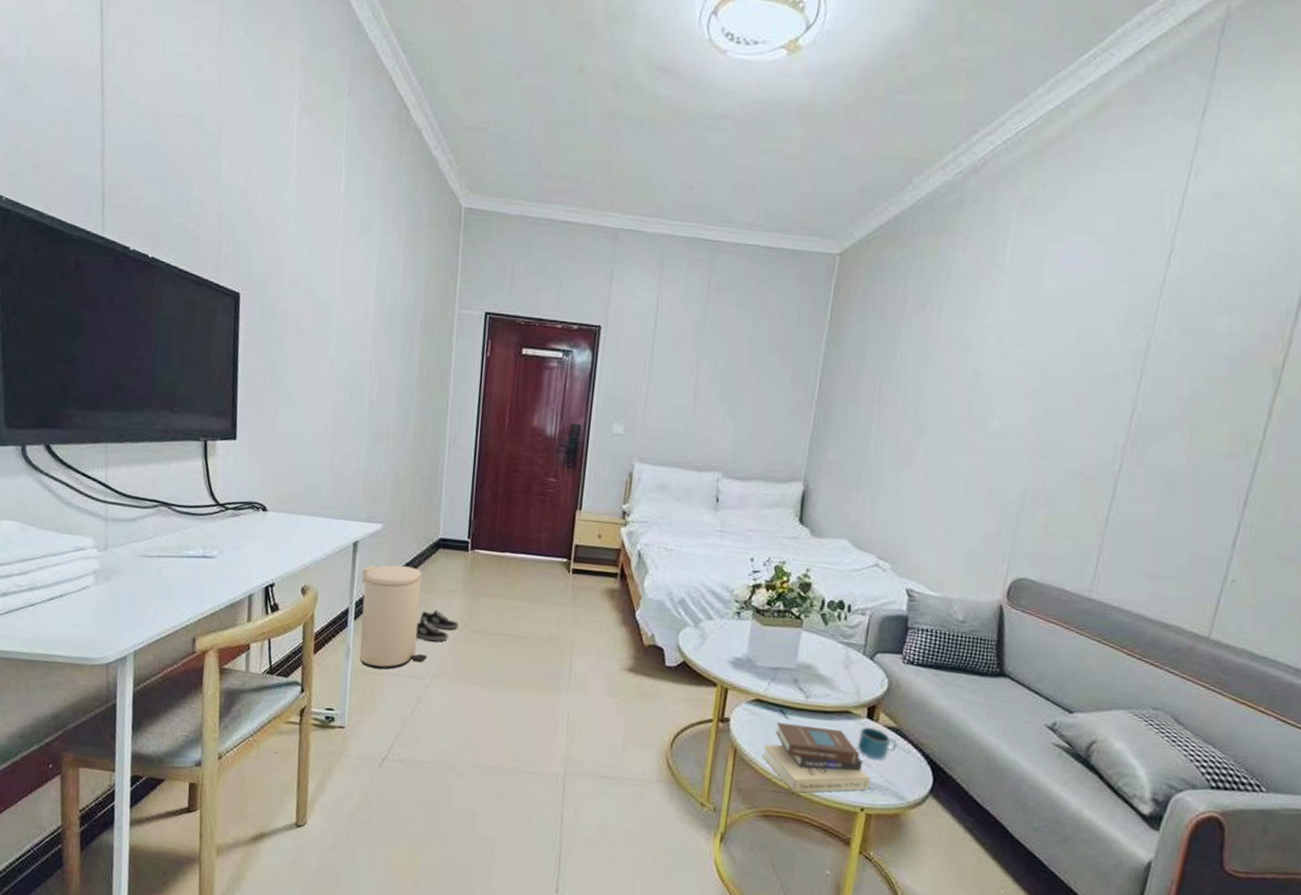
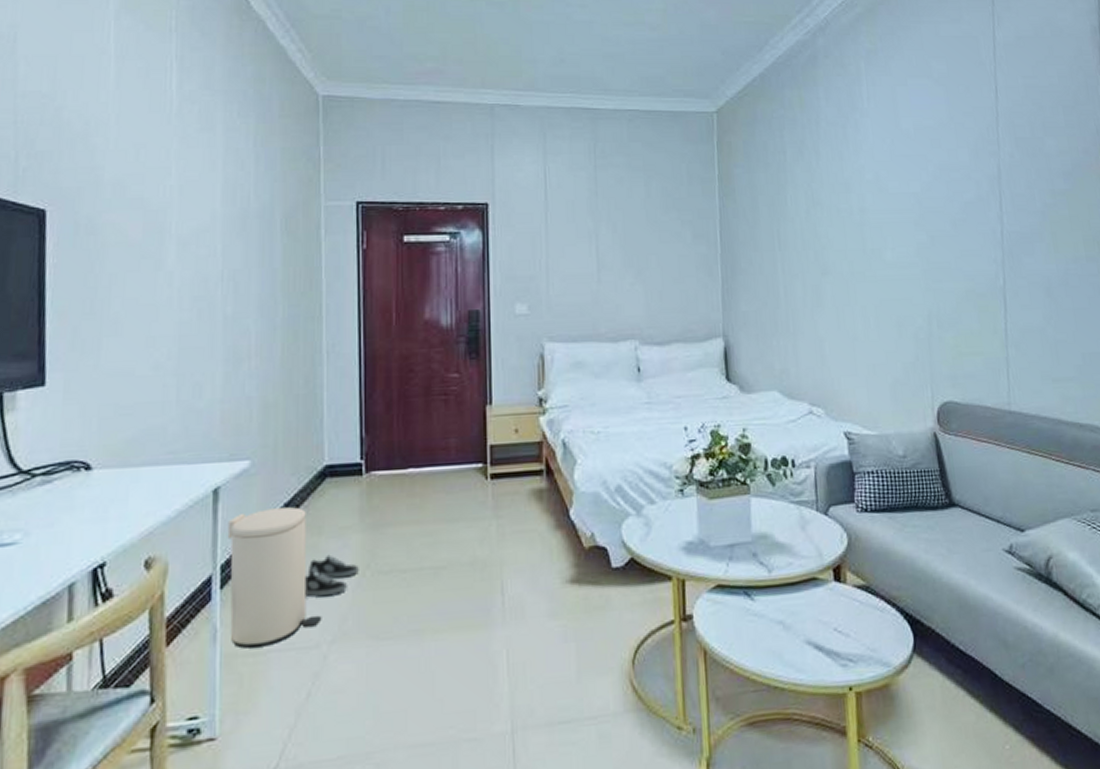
books: present [762,723,871,793] -> none [734,602,853,687]
cup: present [858,727,897,760] -> none [830,590,870,626]

